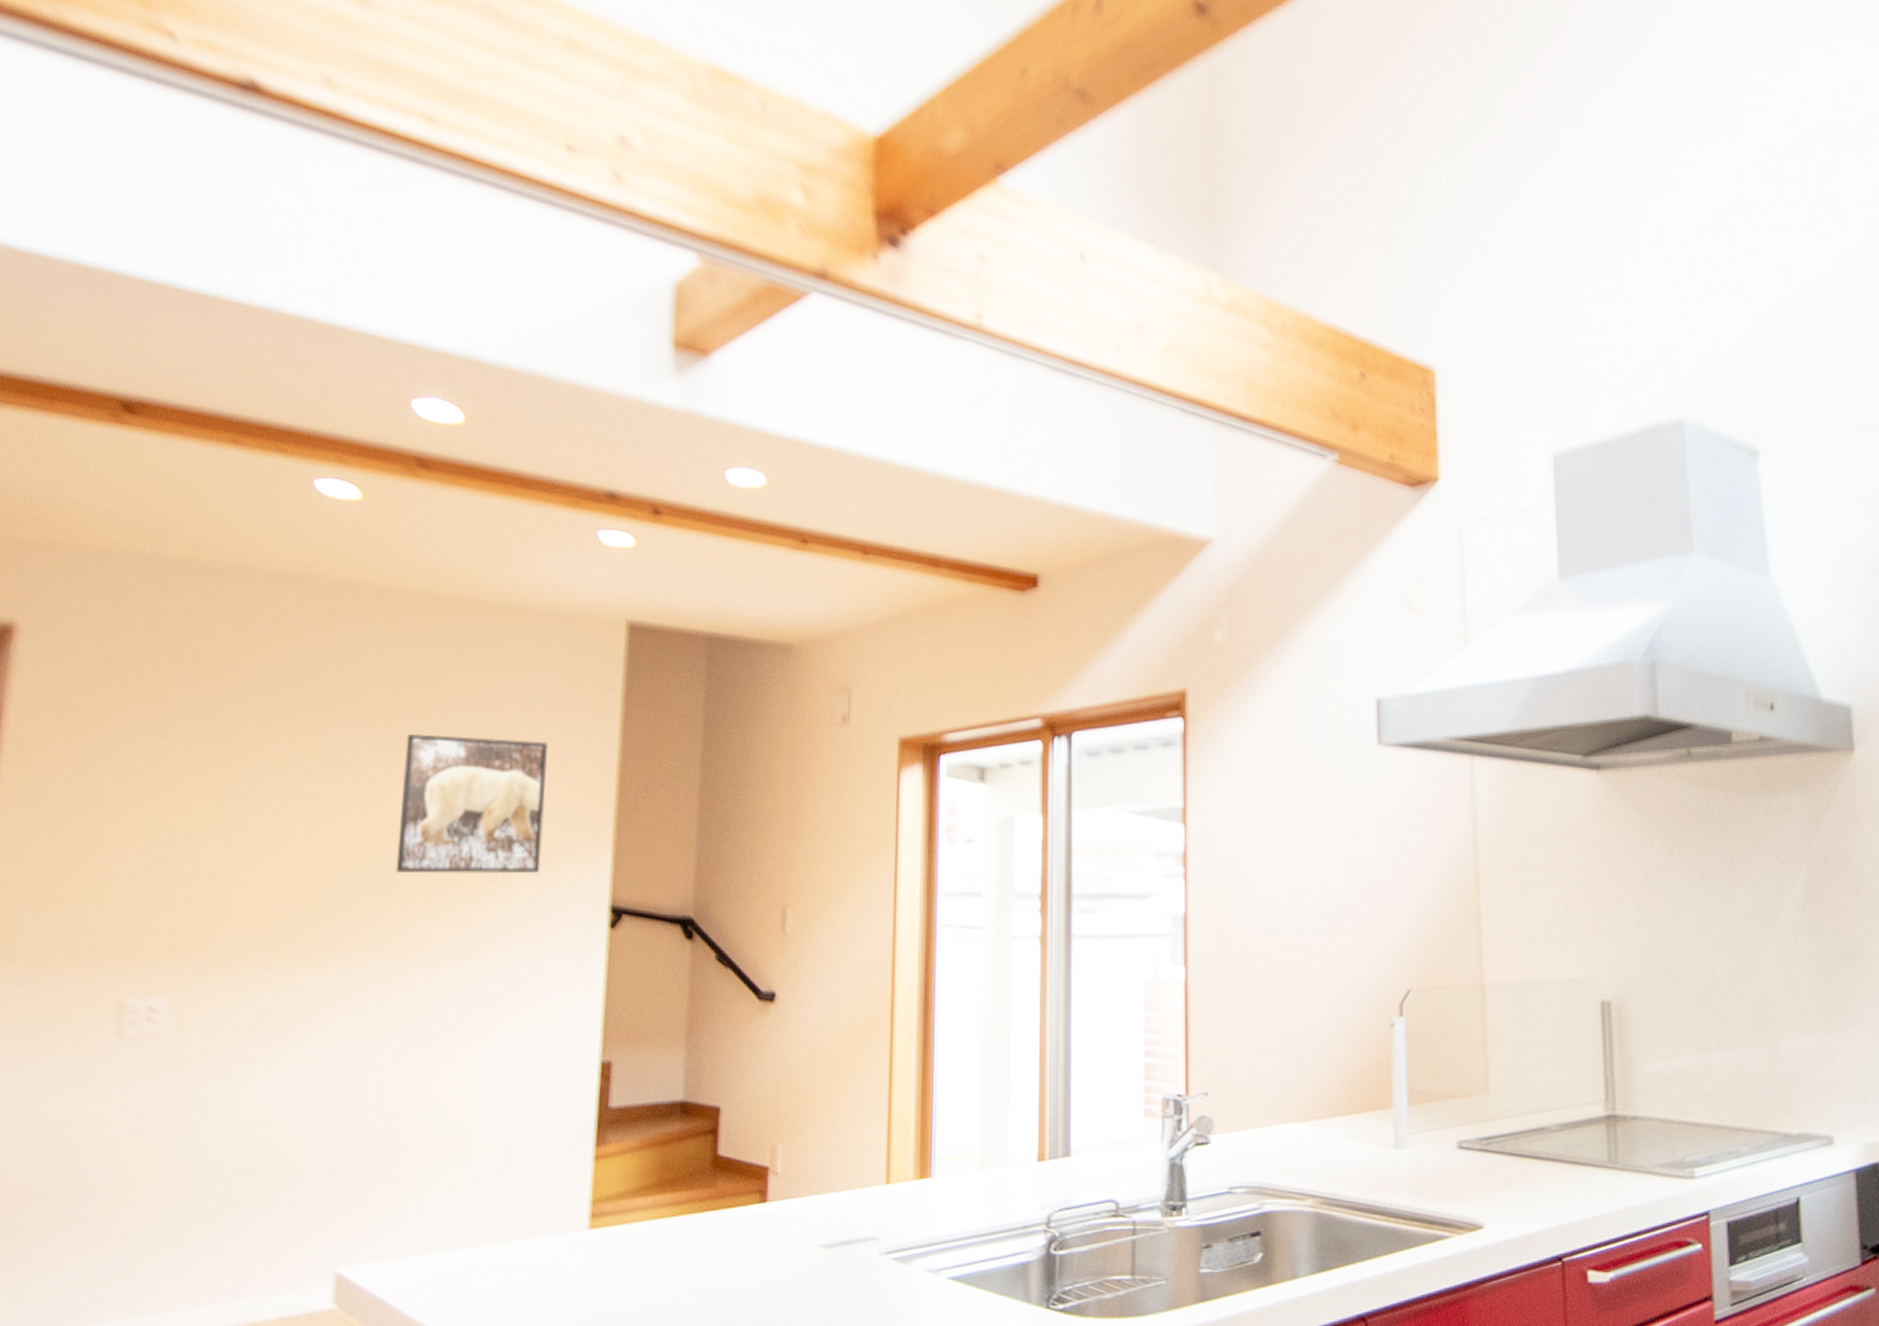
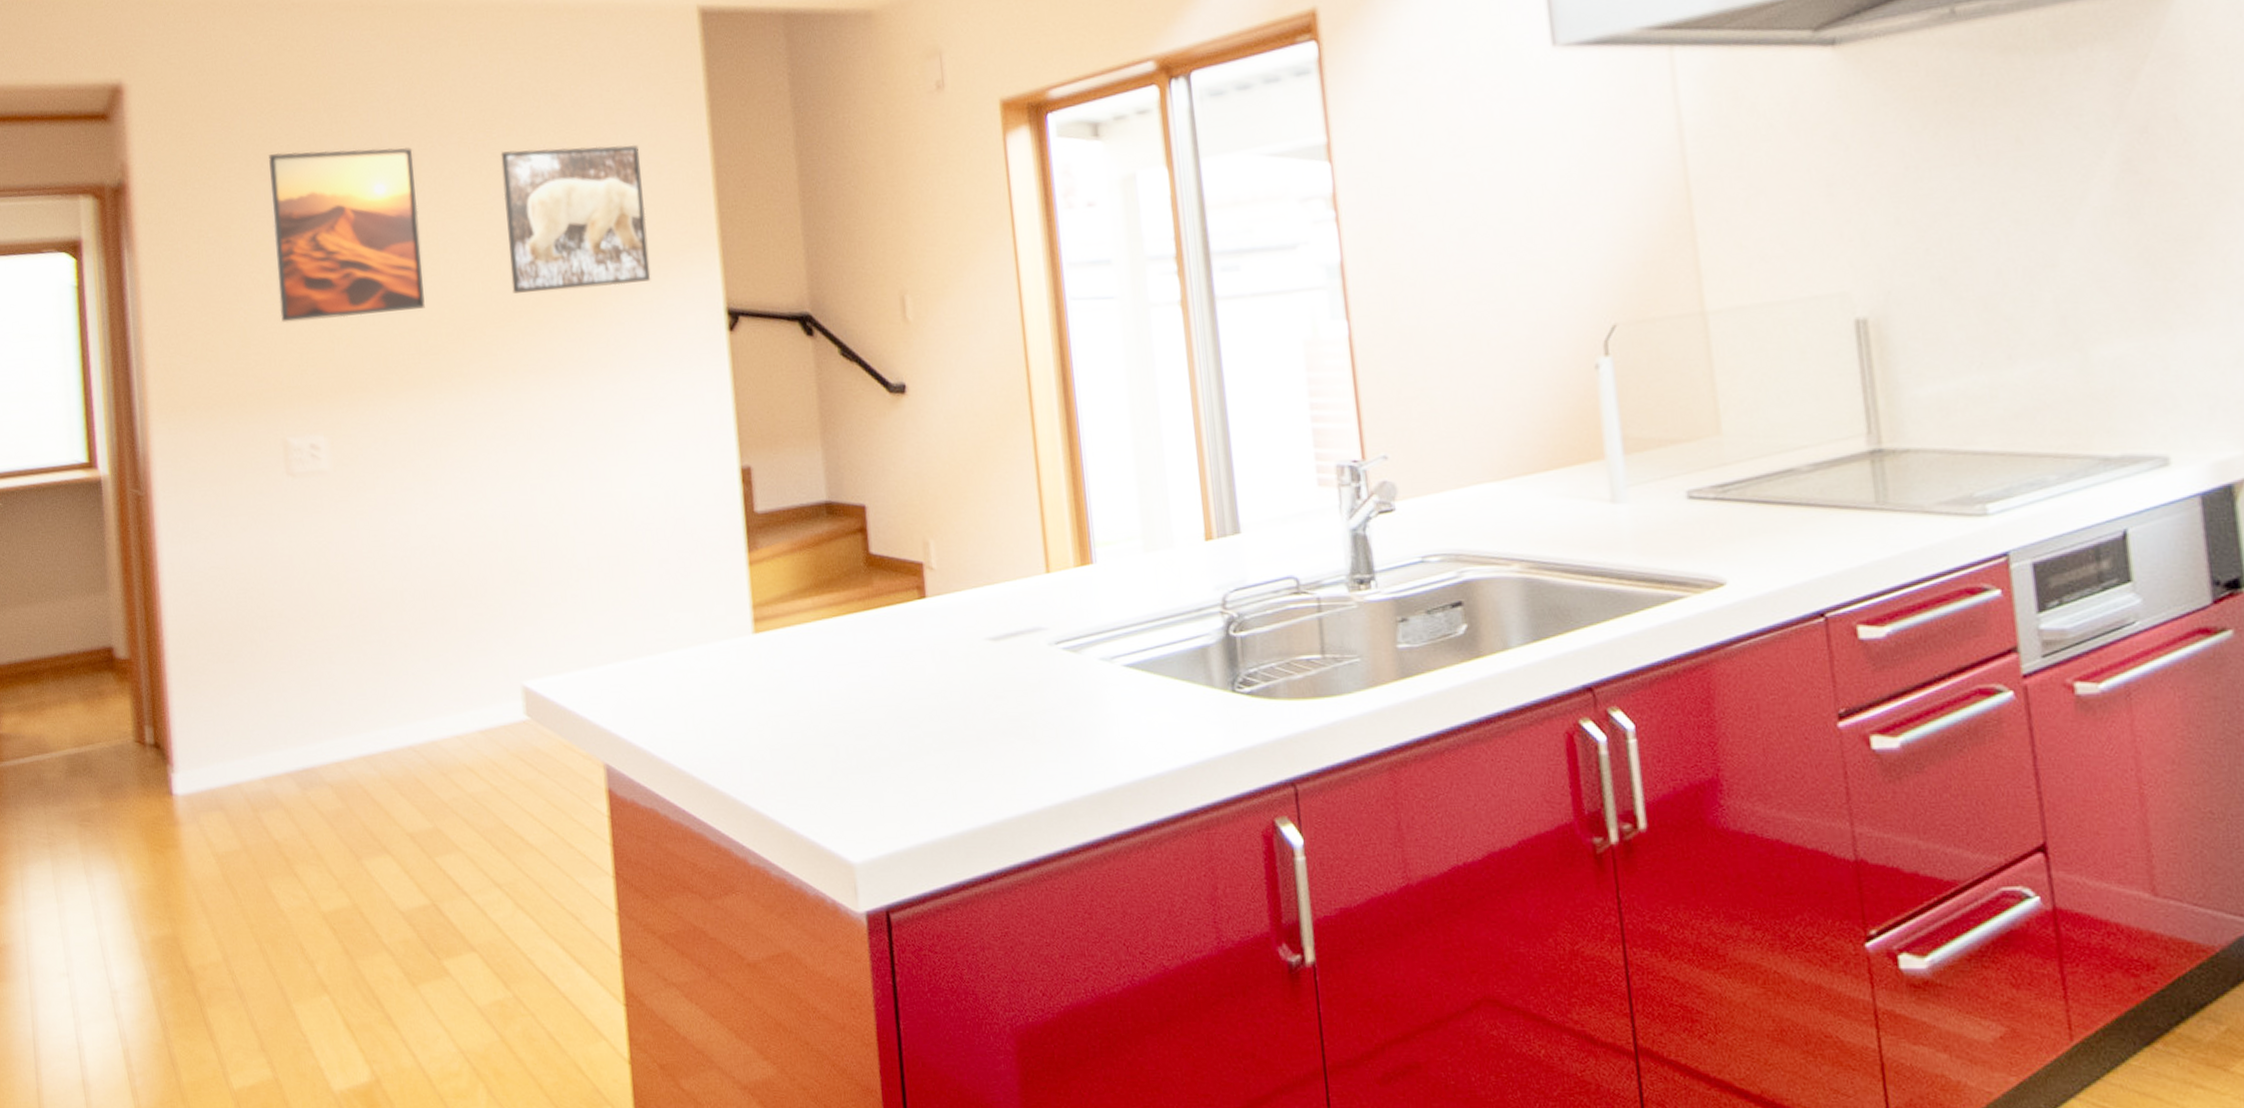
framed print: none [141,710,316,881] -> present [269,147,425,323]

